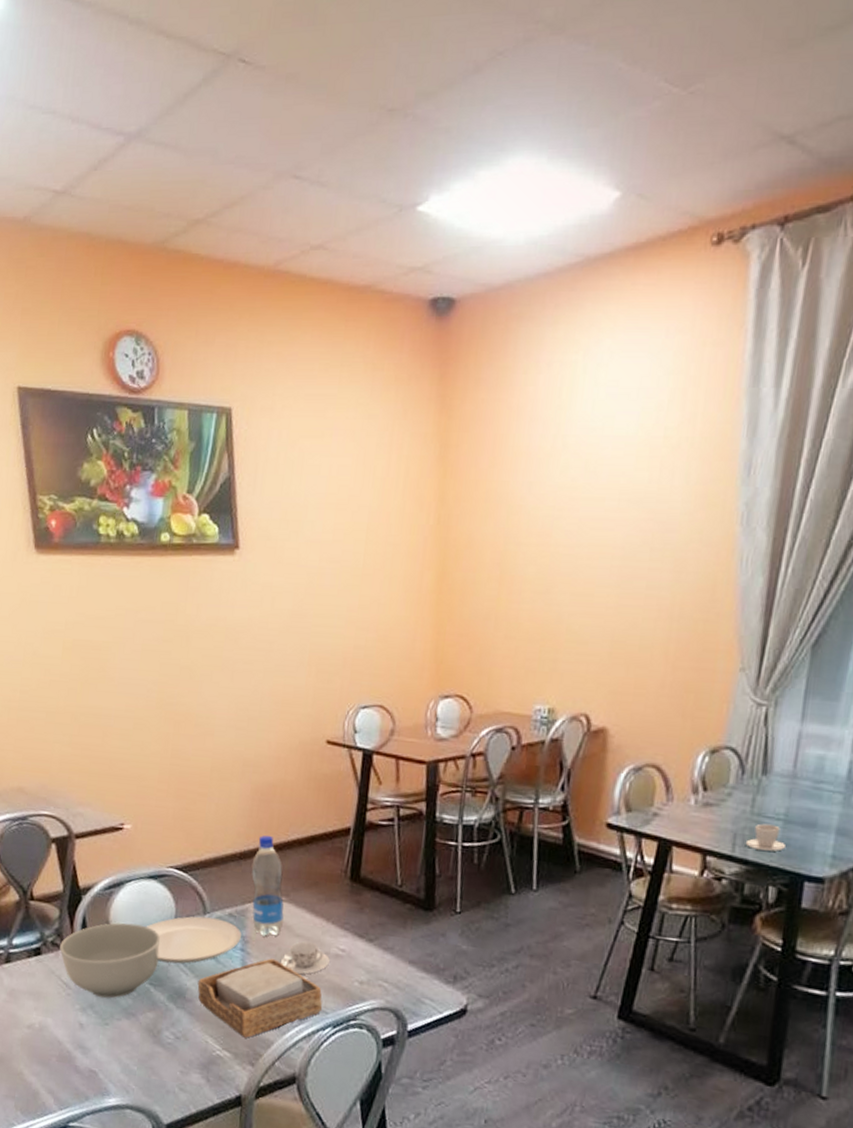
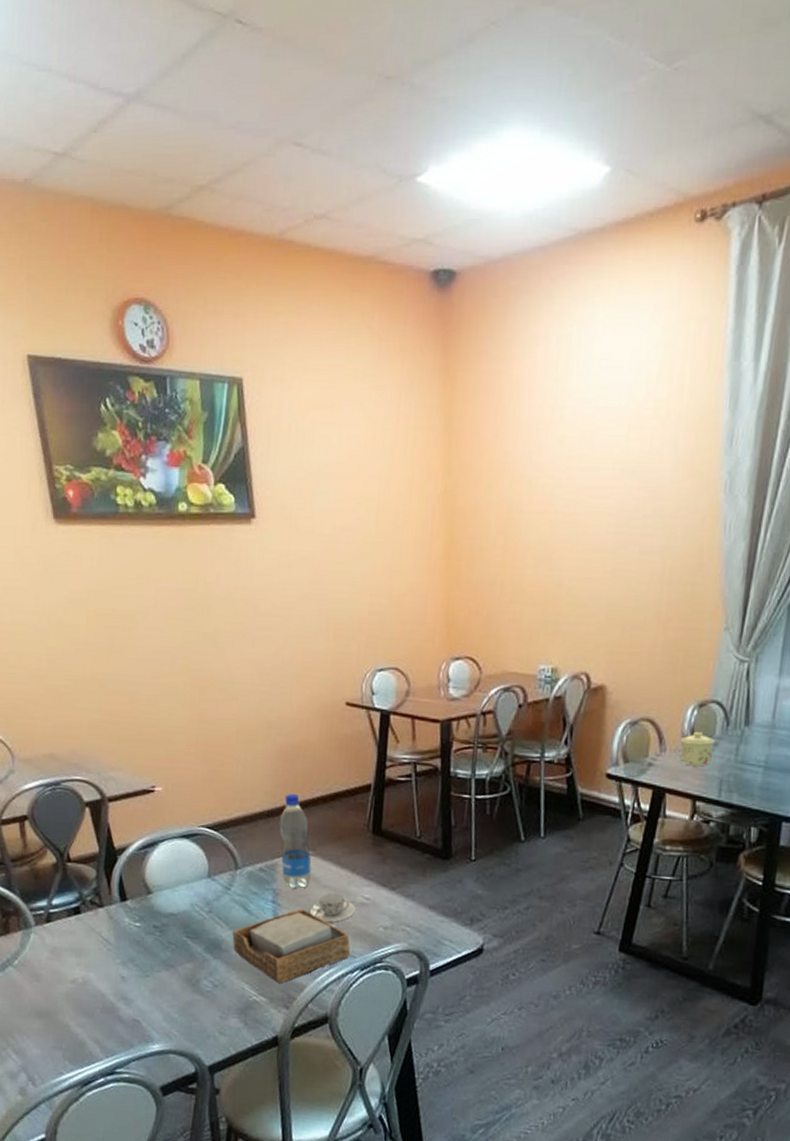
bowl: present [60,922,161,998] -> none [98,880,196,952]
plate: present [147,916,241,964] -> none [182,872,272,917]
sugar bowl: none [688,779,728,819] -> present [679,731,715,767]
teacup: present [745,823,787,851] -> none [730,770,767,795]

